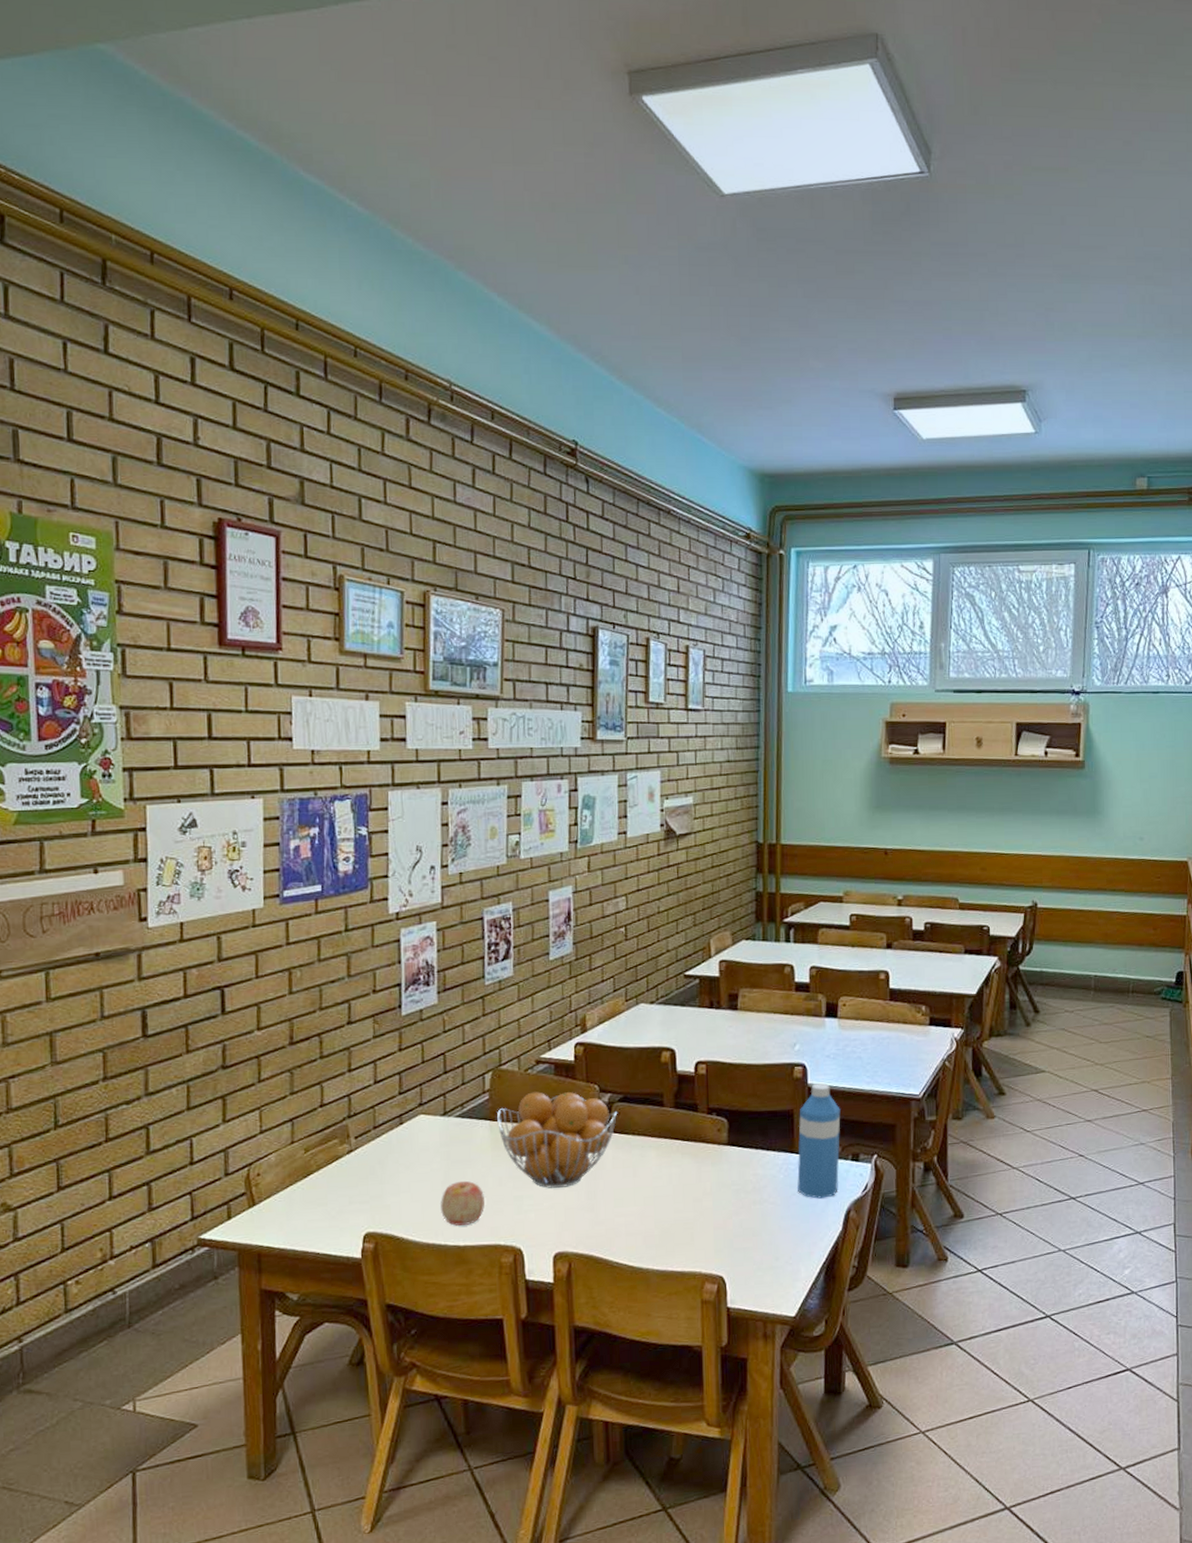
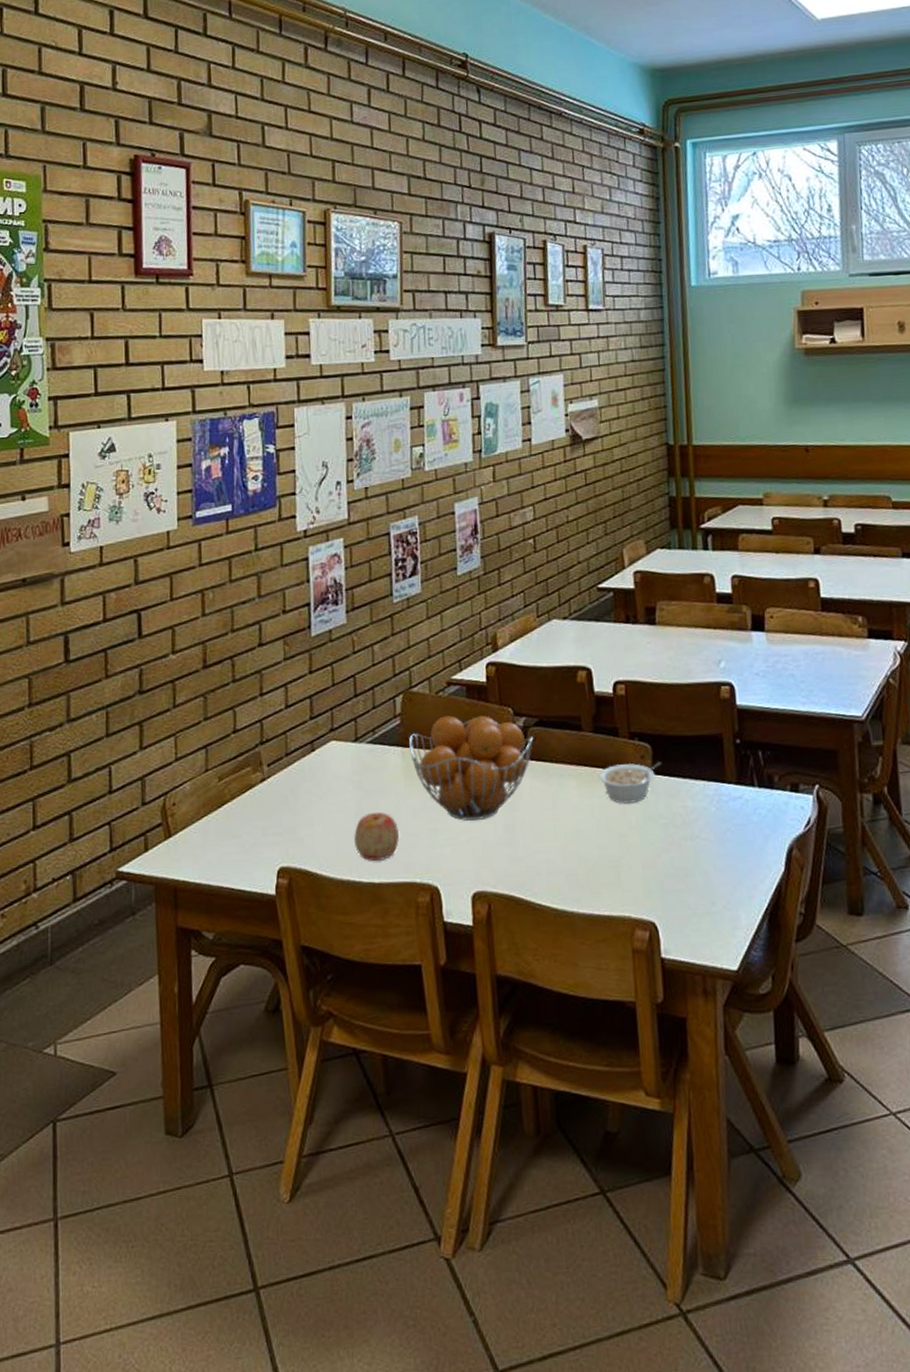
legume: none [677,1134,737,1172] -> present [598,762,662,804]
water bottle: present [796,1083,841,1199] -> none [729,704,778,835]

